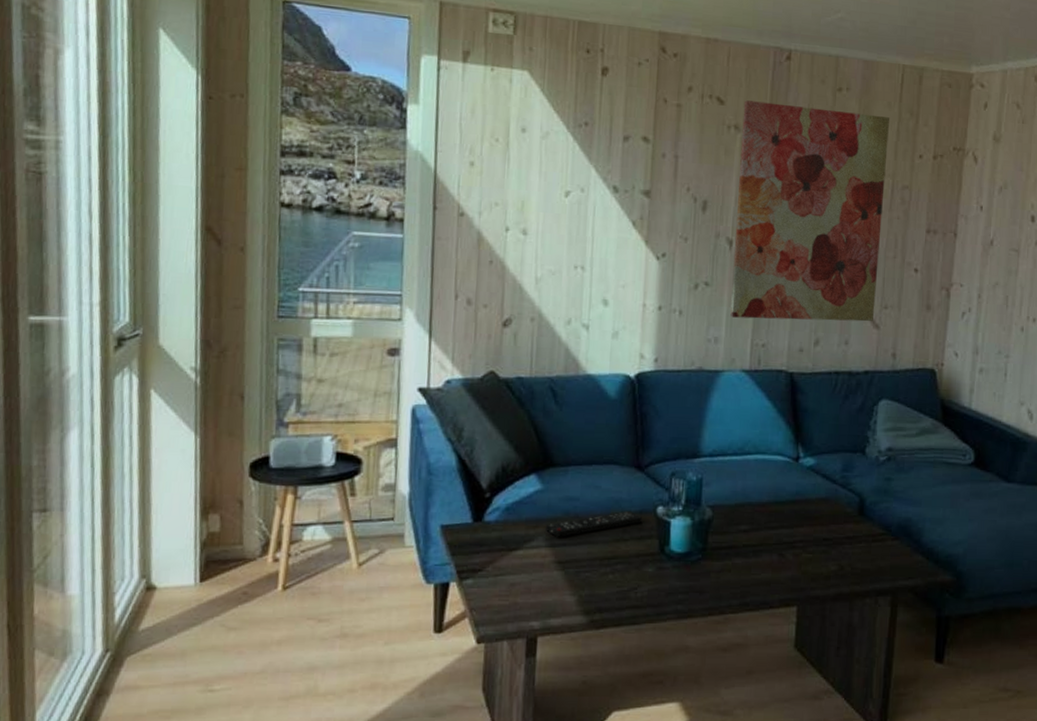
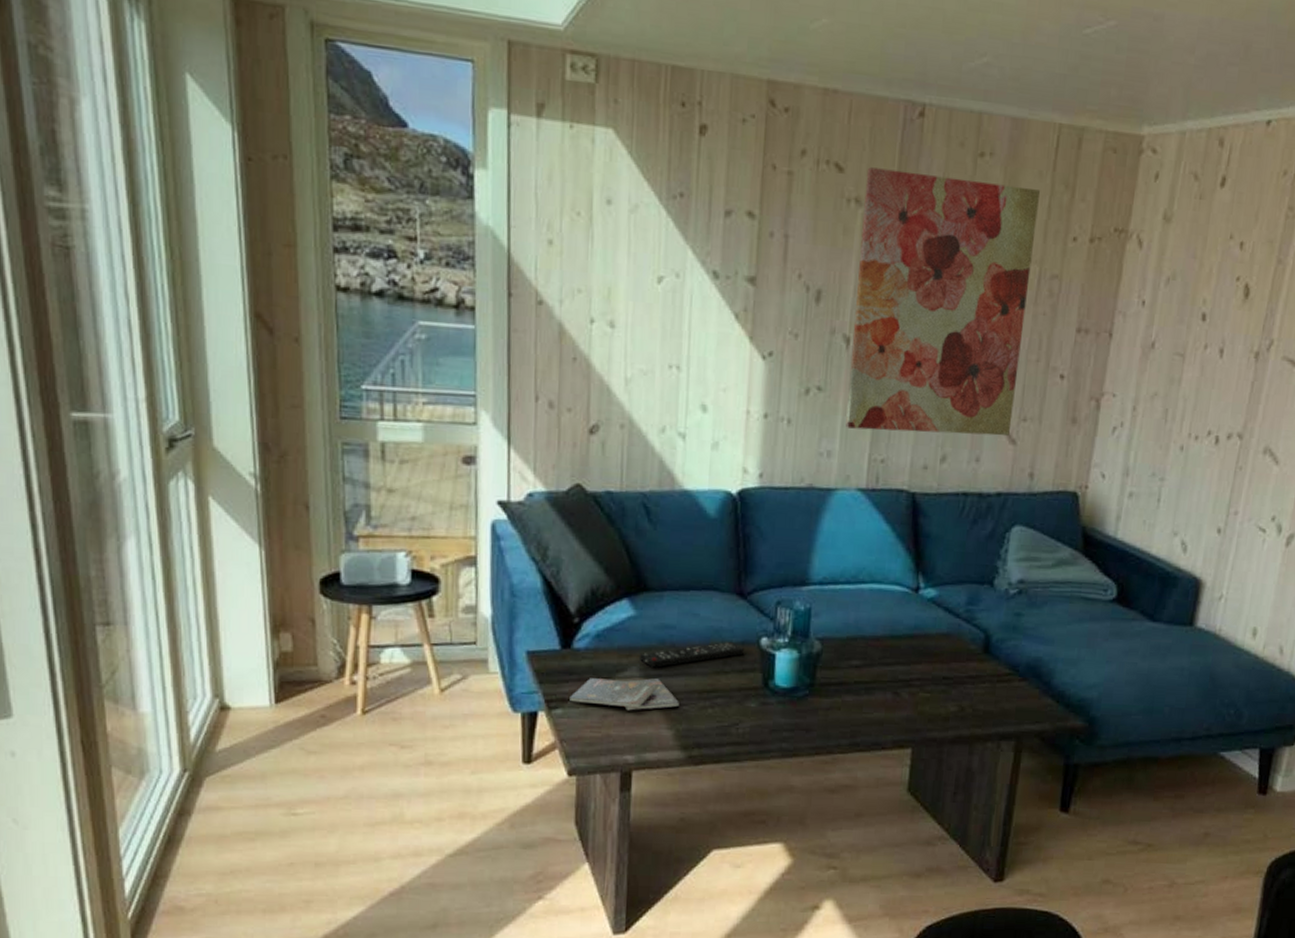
booklet: none [480,548,583,579] -> present [569,678,681,711]

